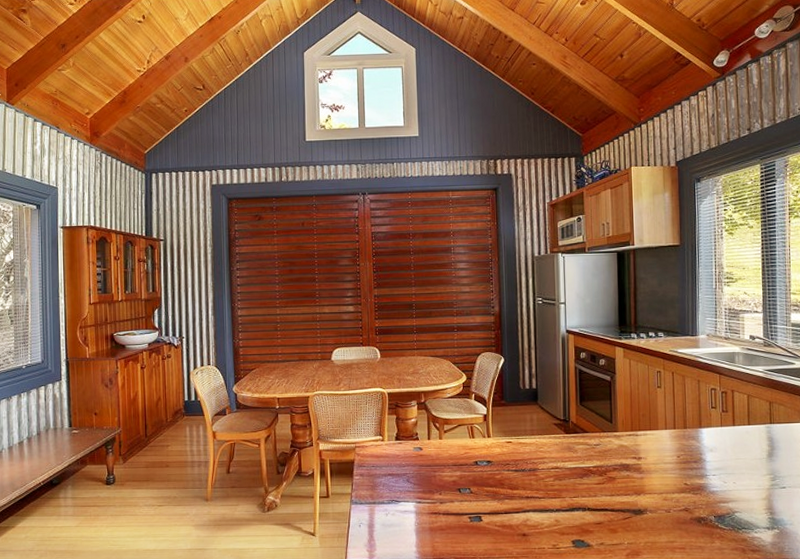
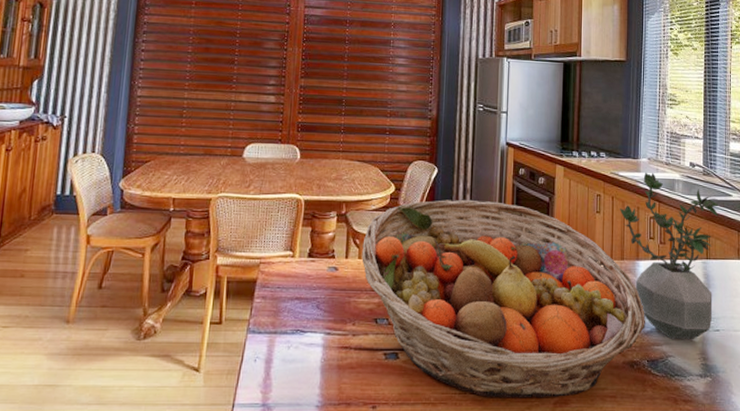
fruit basket: none [442,383,712,552] -> present [362,199,646,398]
potted plant: none [680,347,781,497] -> present [619,172,719,339]

